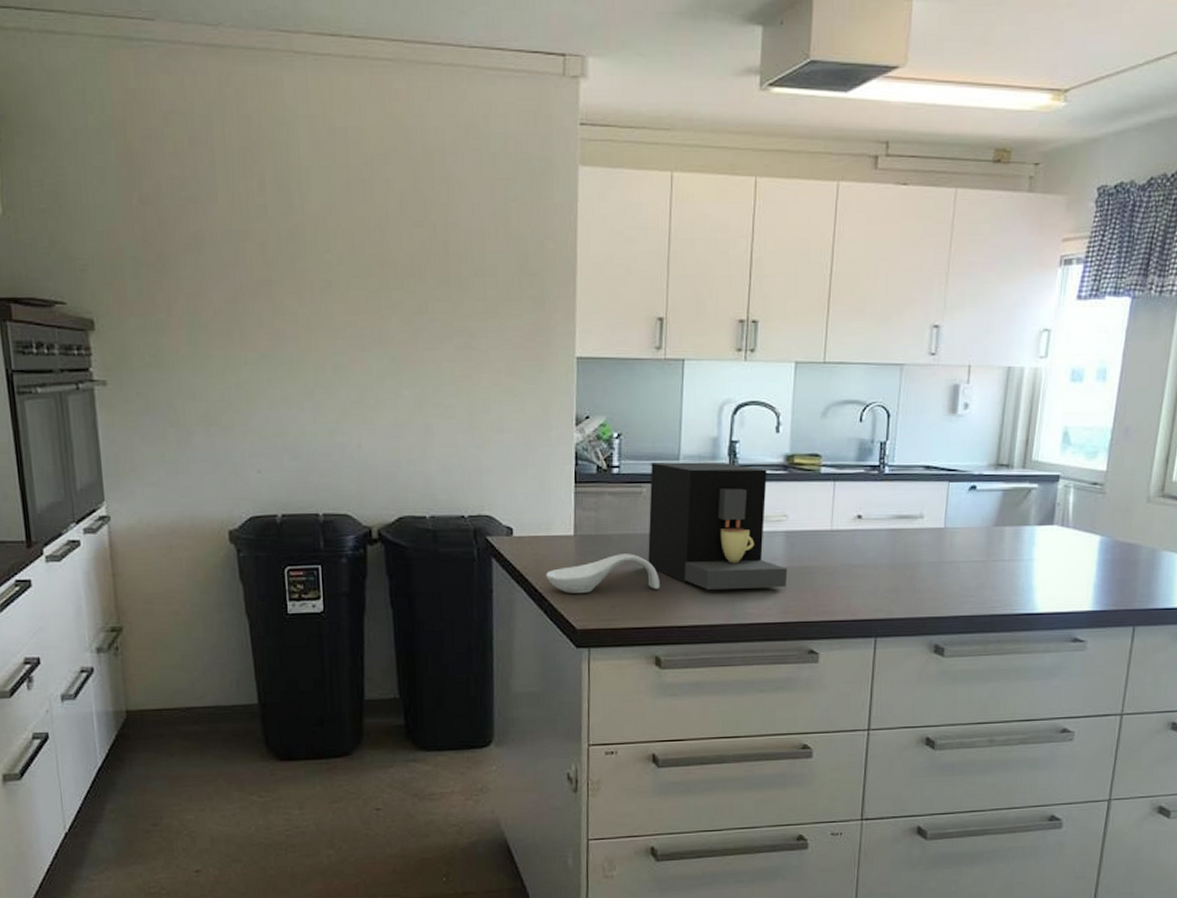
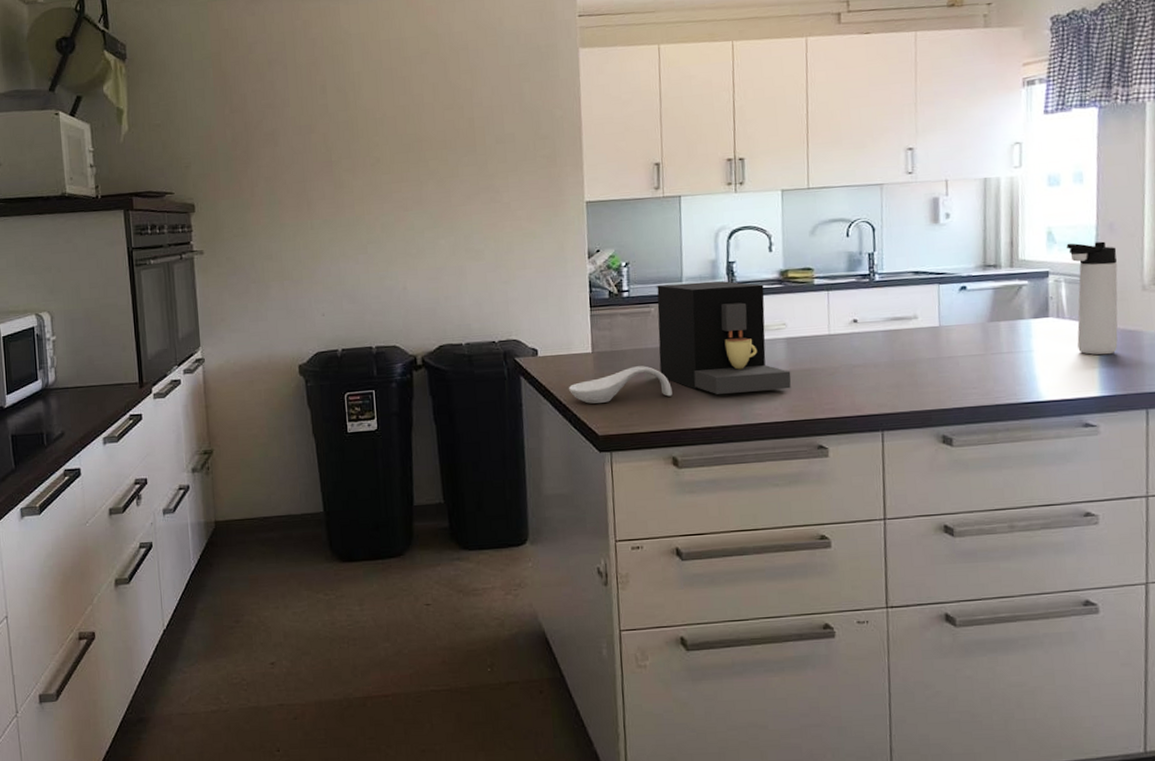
thermos bottle: none [1077,446,1128,568] -> present [1066,241,1118,355]

